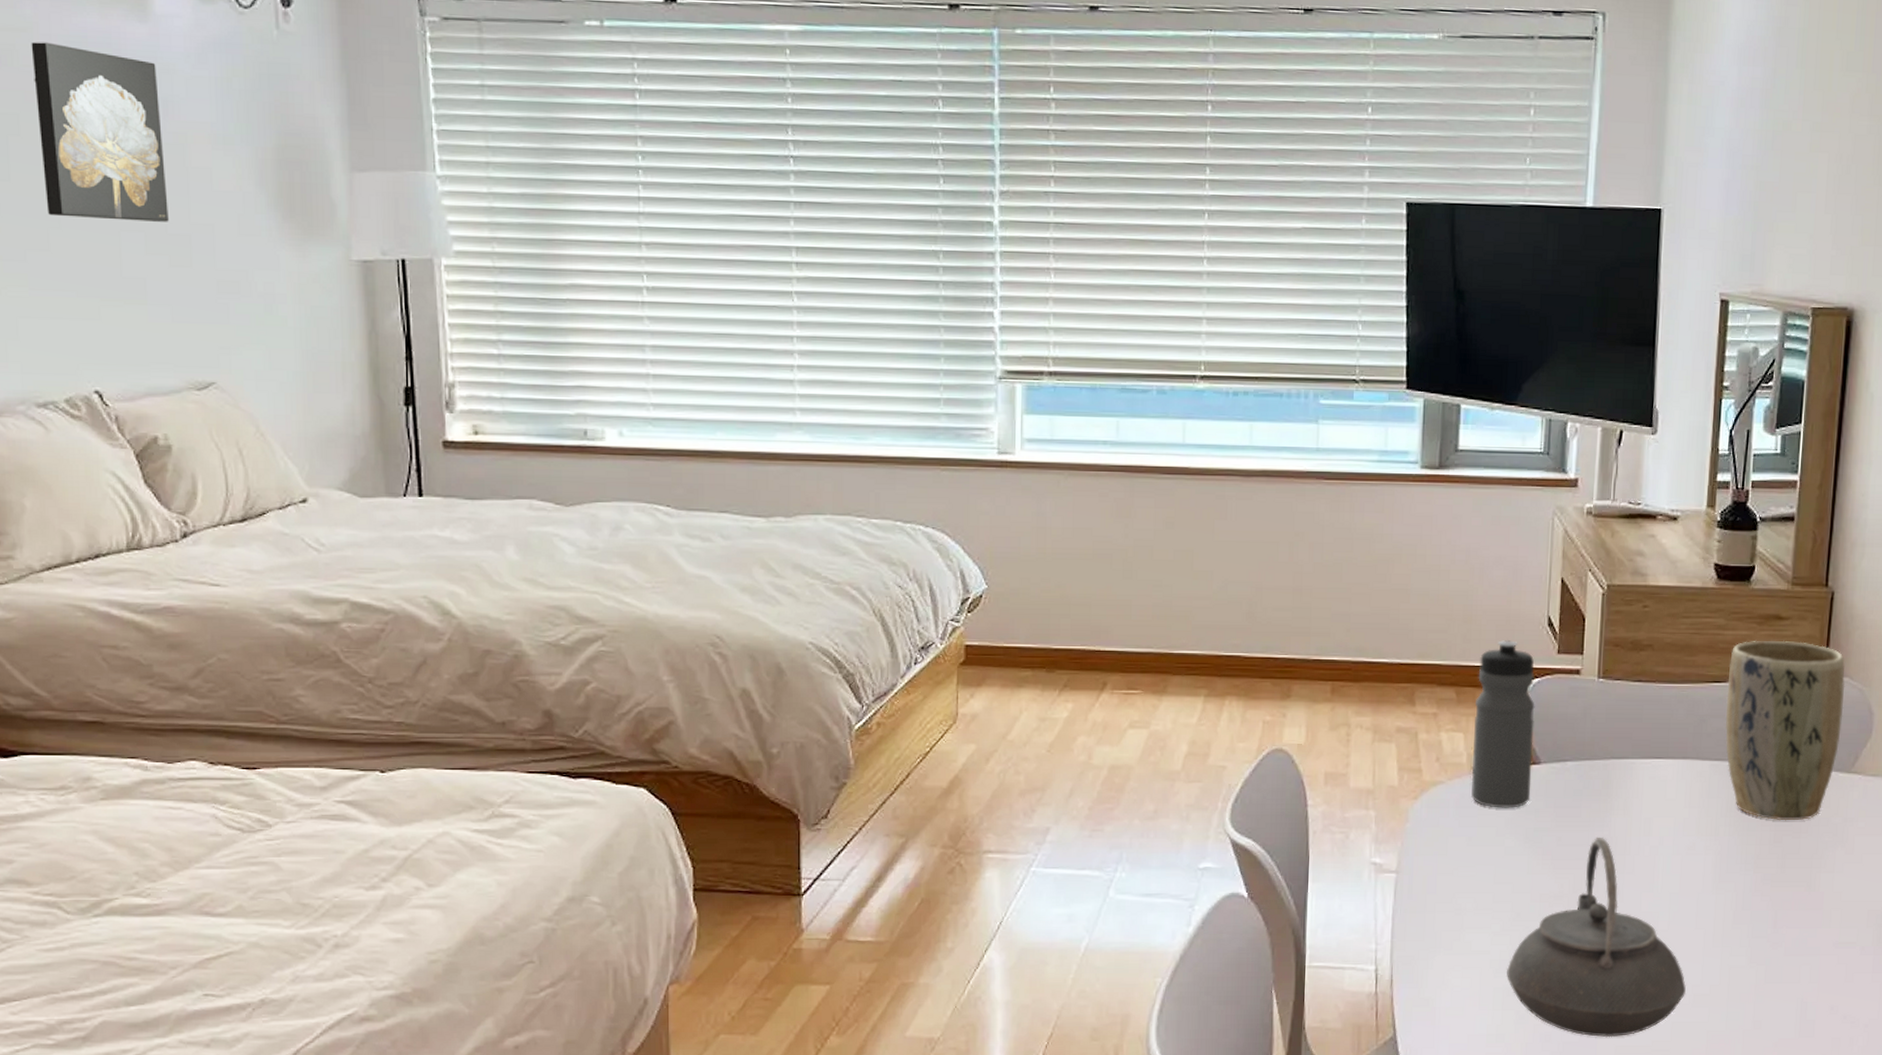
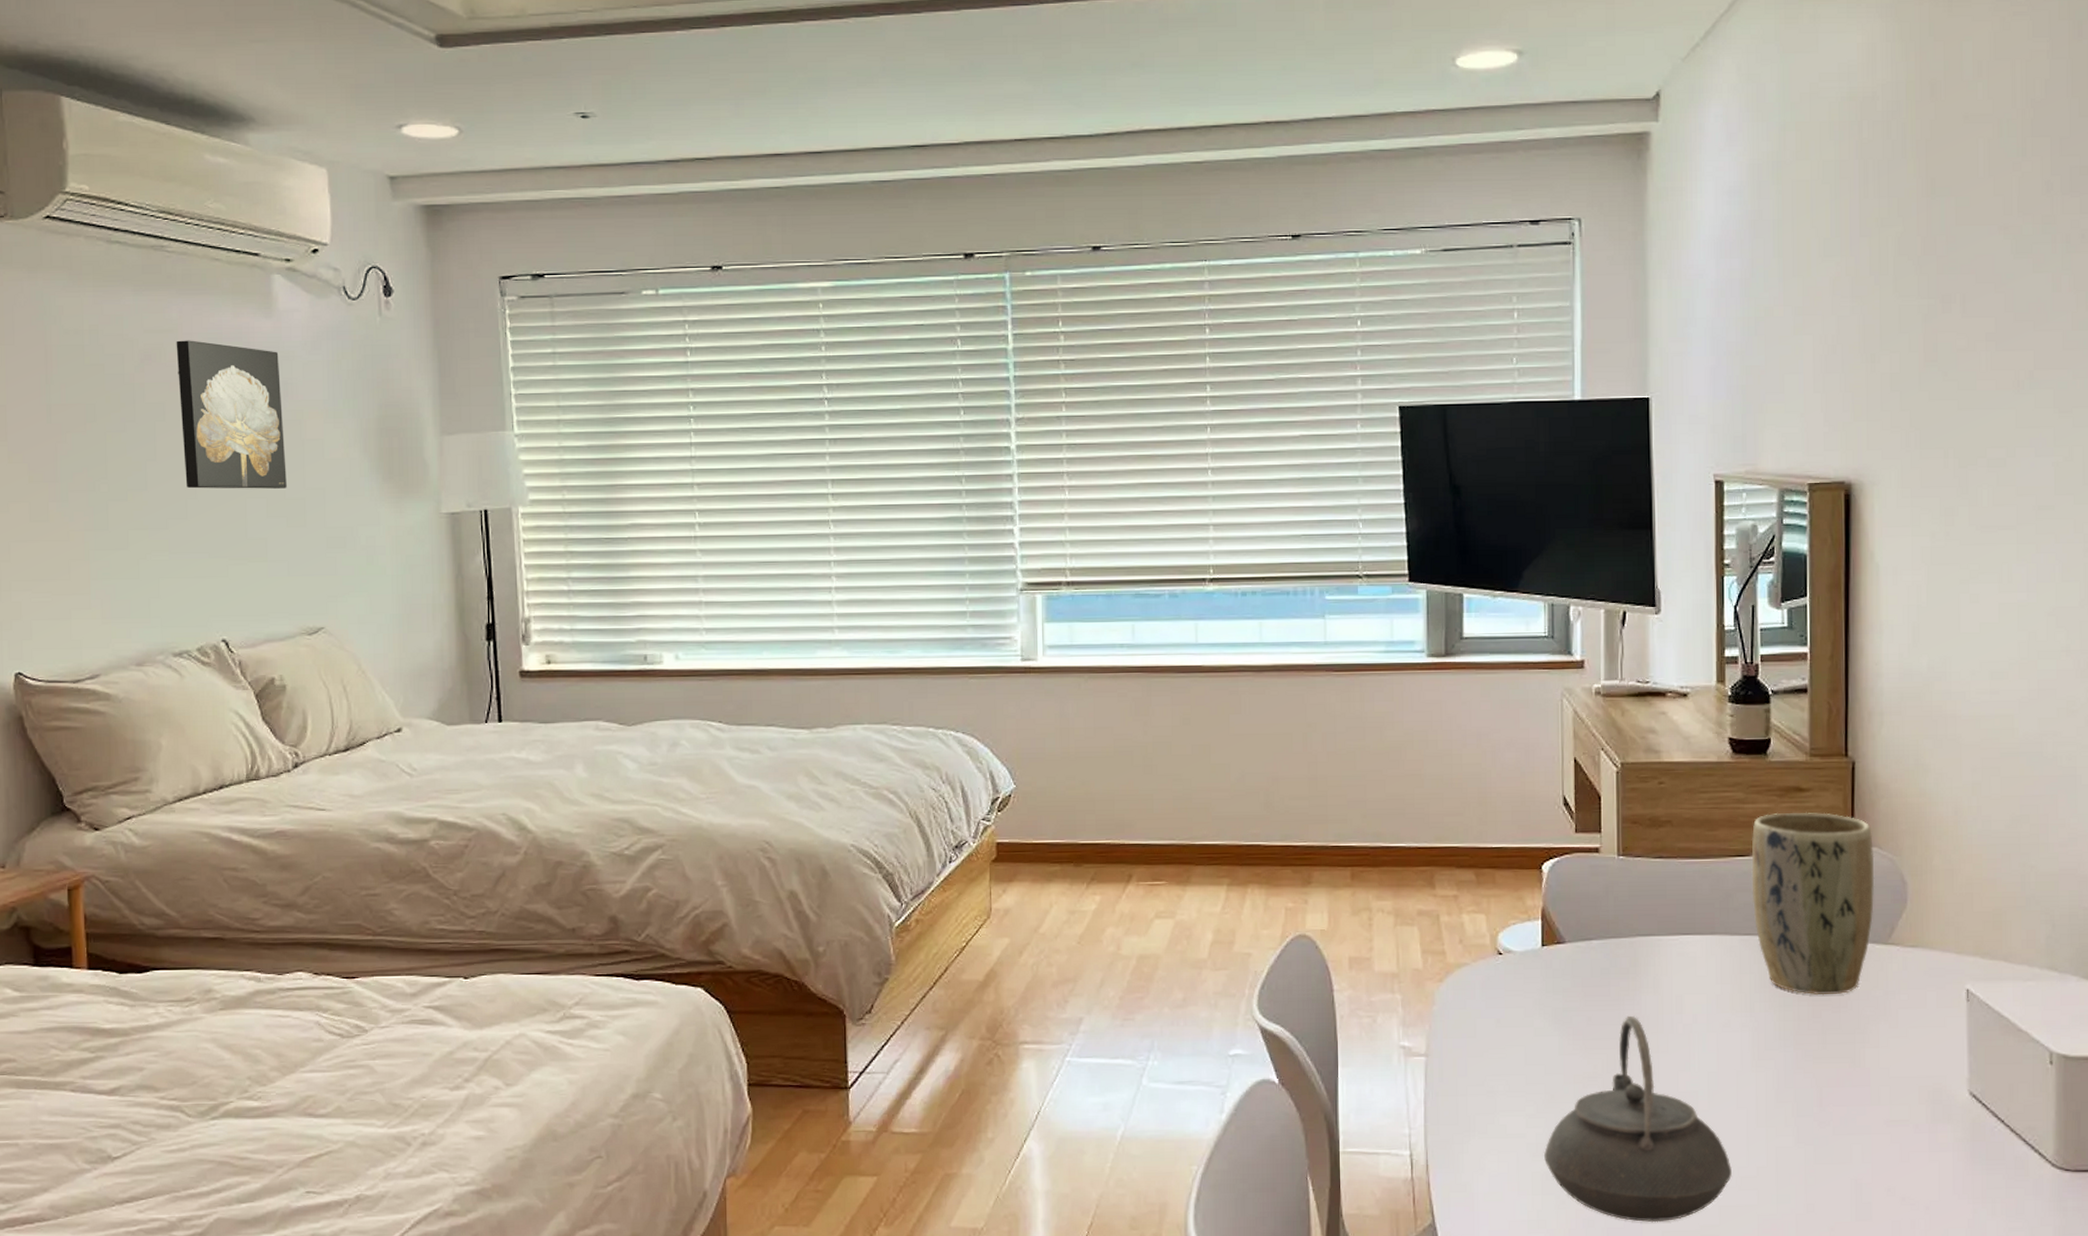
water bottle: present [1471,639,1535,808] -> none [1495,820,1557,989]

